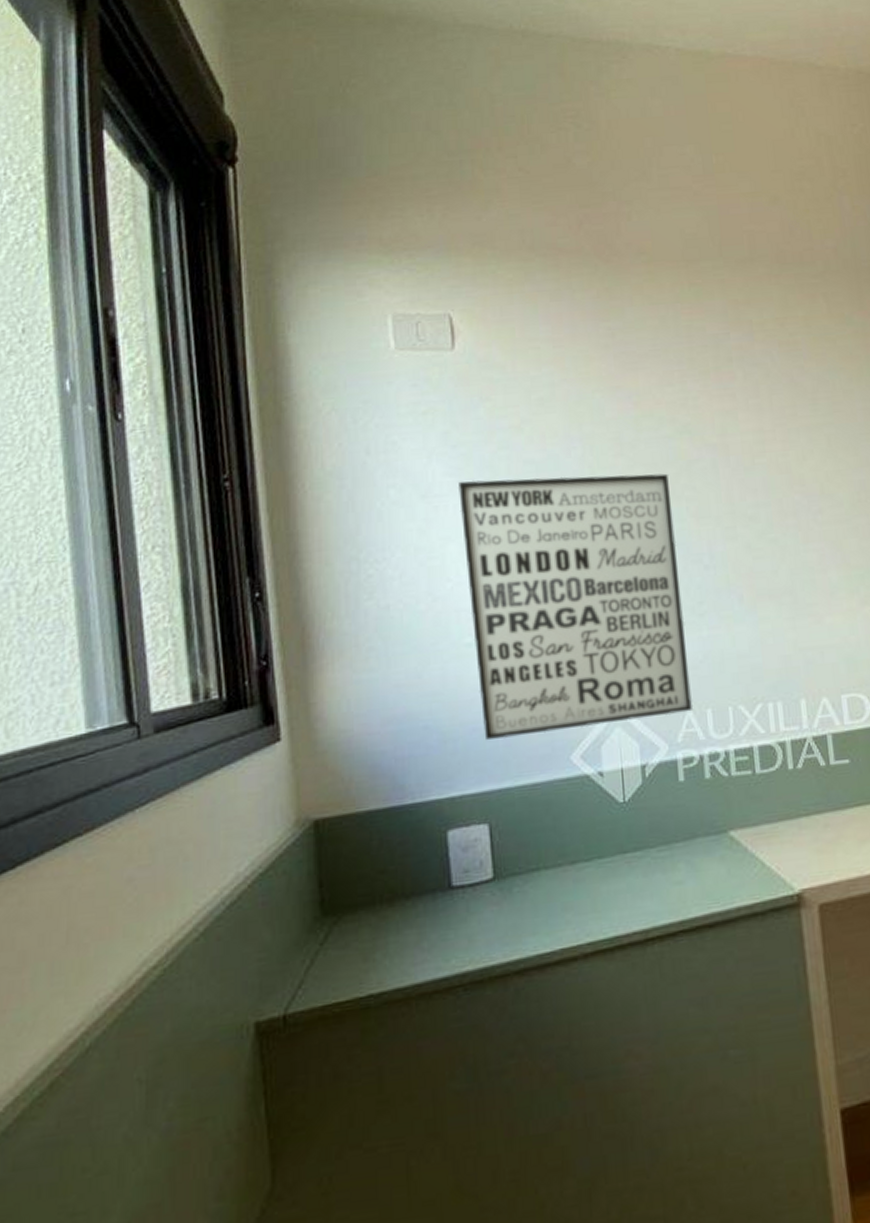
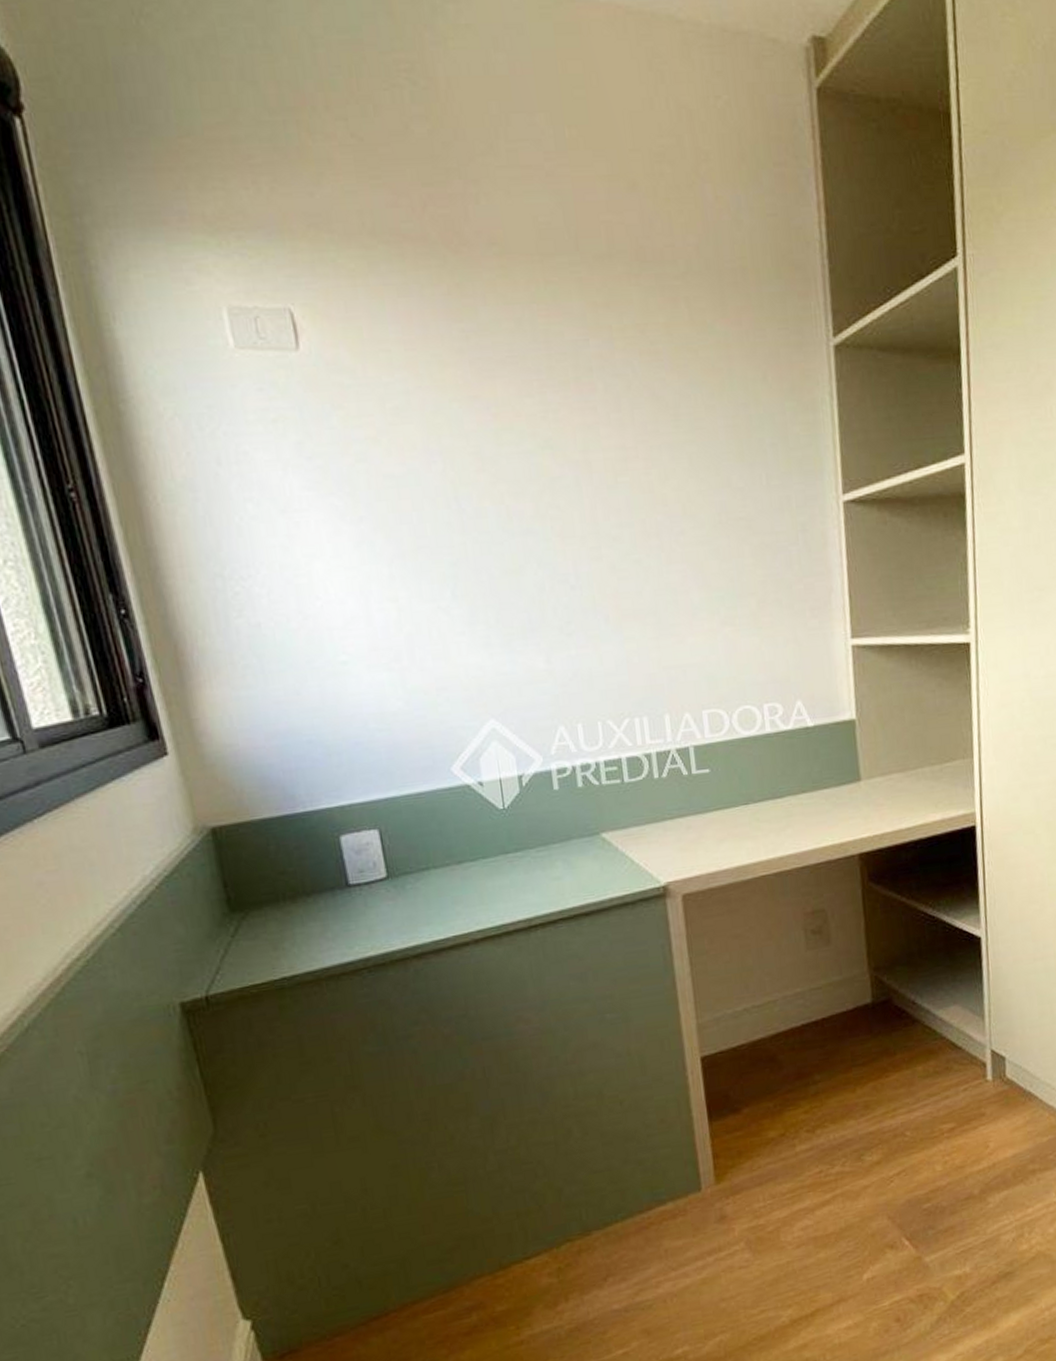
wall art: present [458,473,694,740] -> none [318,491,565,753]

